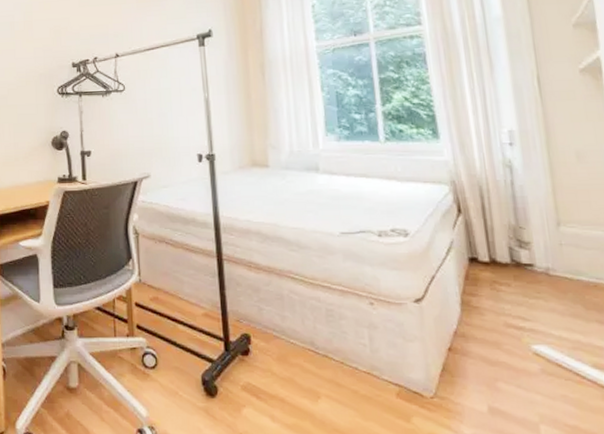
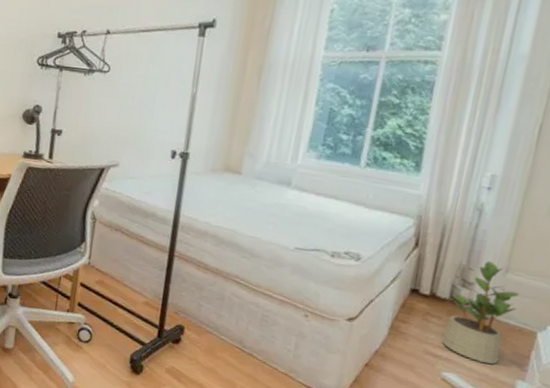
potted plant: none [514,217,586,328] -> present [442,261,519,364]

